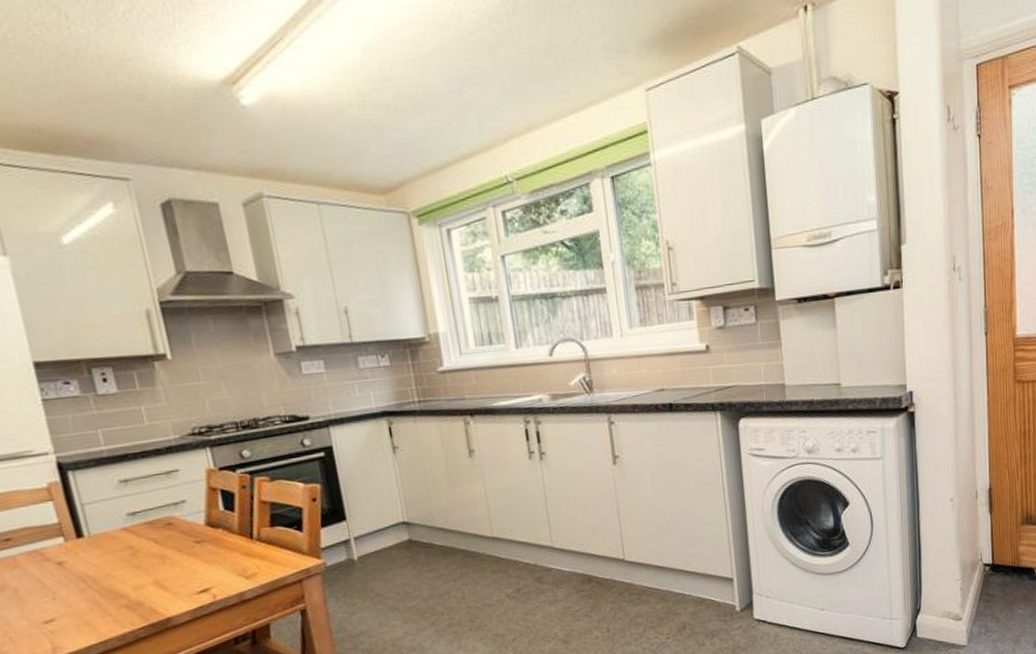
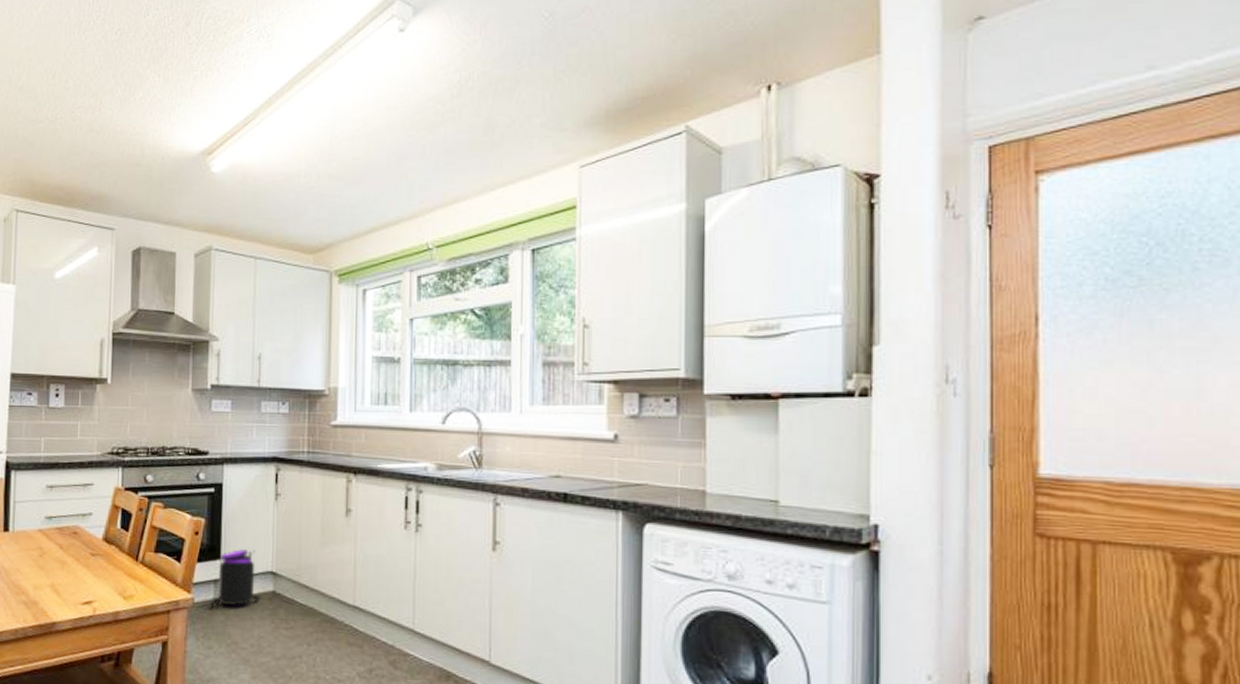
trash can: none [344,505,398,571] -> present [209,549,261,611]

